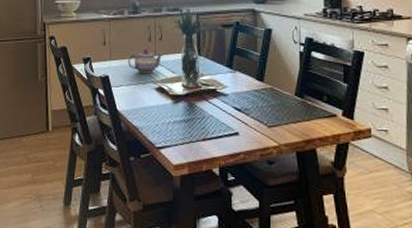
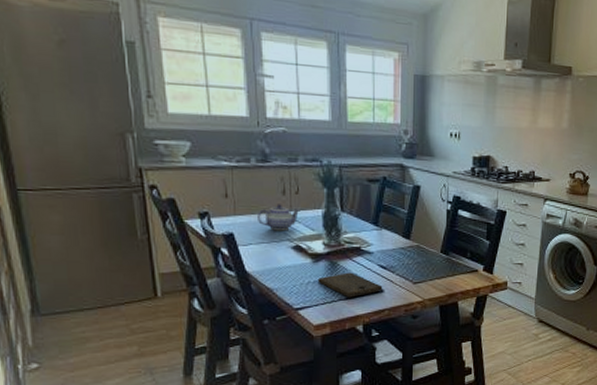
cutting board: none [177,114,238,139] -> present [317,272,383,298]

